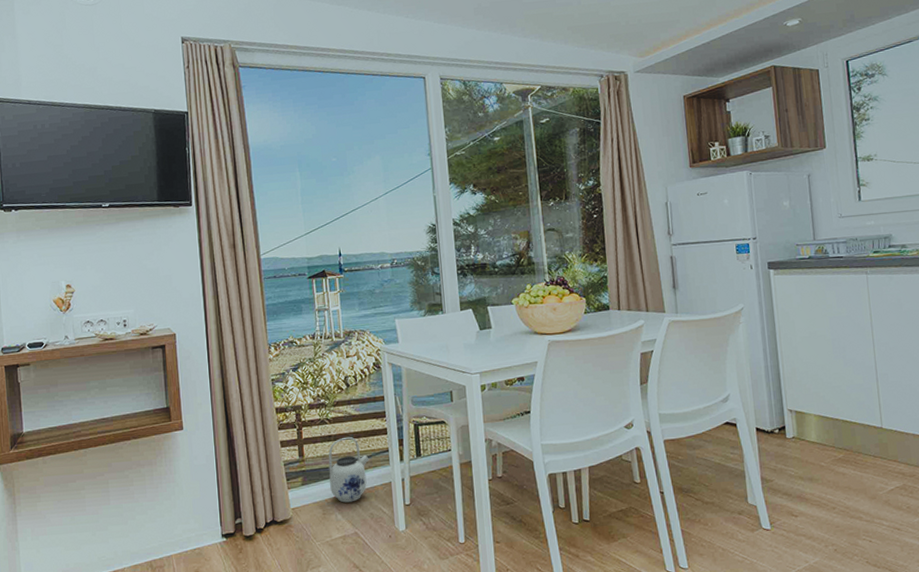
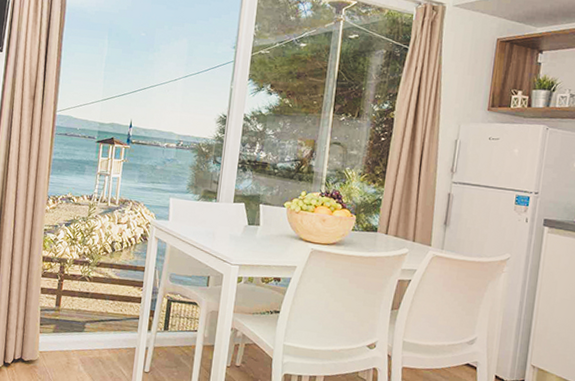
teapot: present [328,436,369,503] -> none [78,297,120,358]

